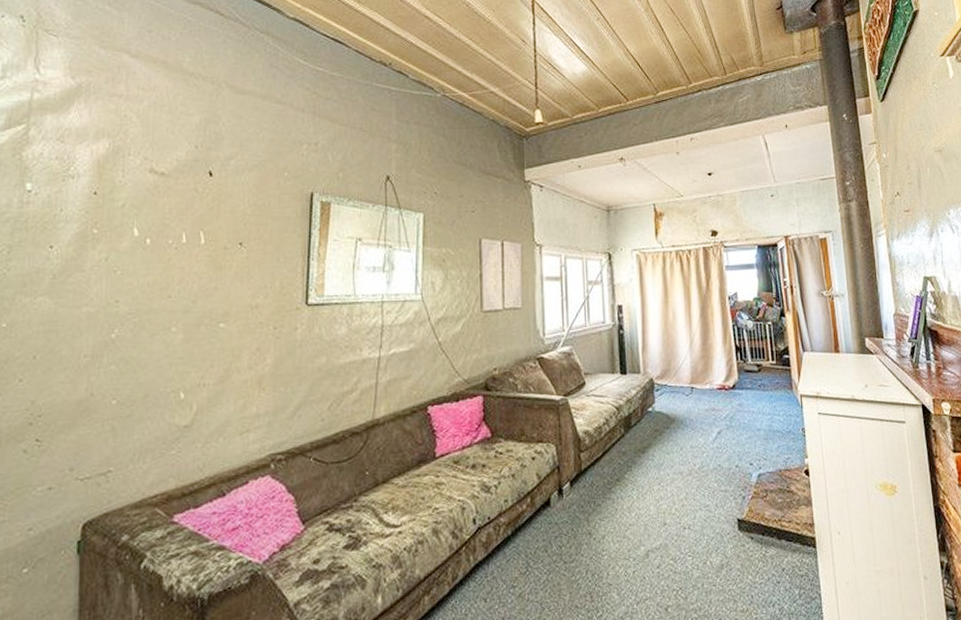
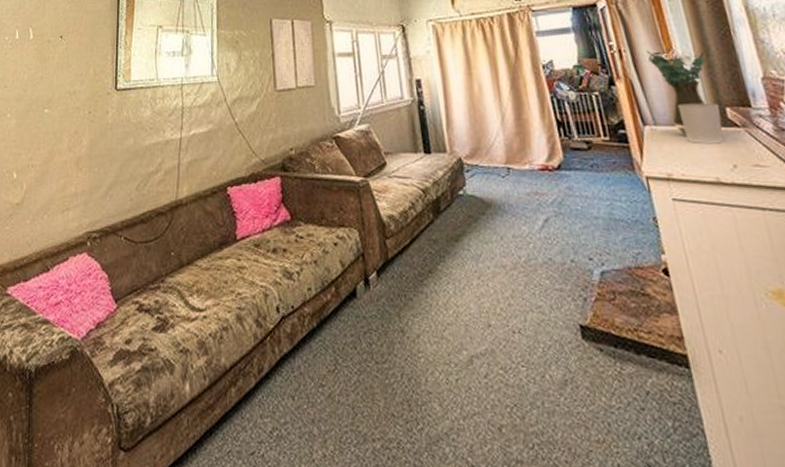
vase: none [812,287,855,362] -> present [647,50,705,138]
candle holder: none [830,333,861,368] -> present [677,102,724,144]

